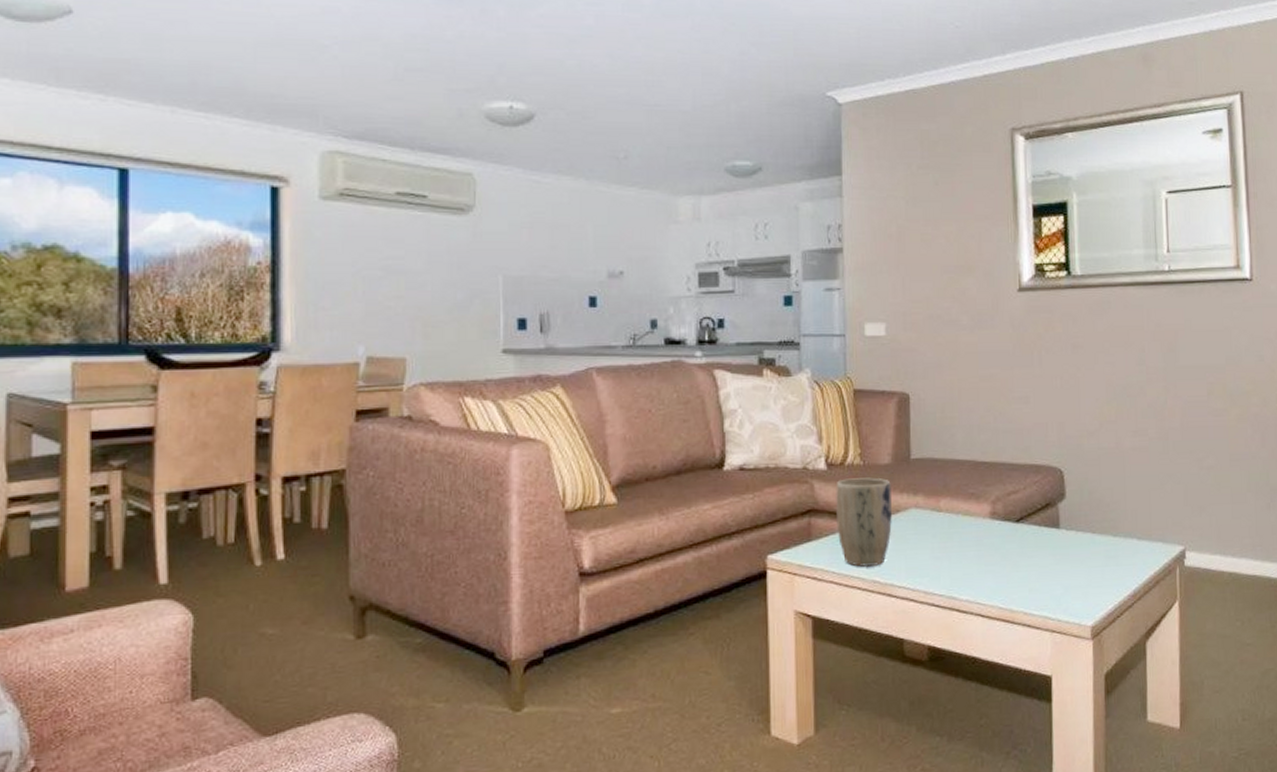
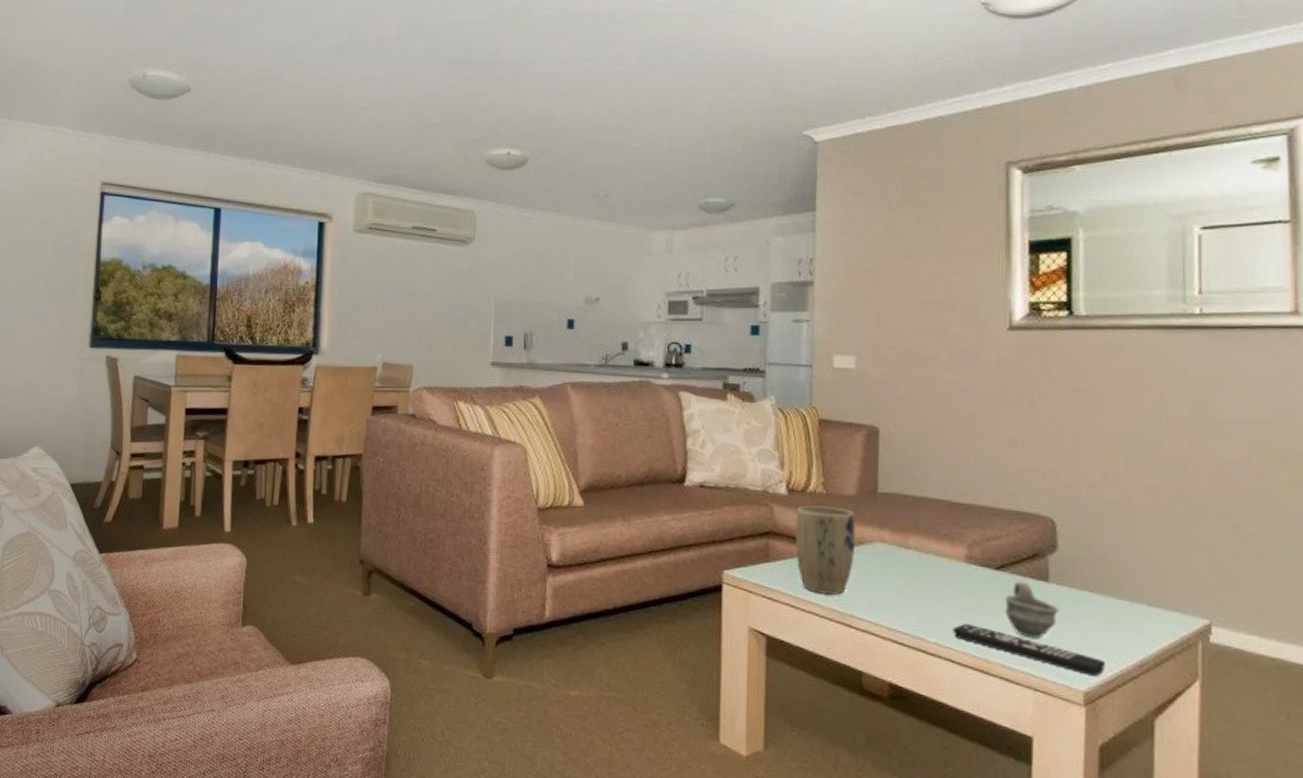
remote control: none [982,578,1107,611] -> present [953,624,1105,676]
cup: none [1024,531,1070,584] -> present [1005,581,1060,639]

